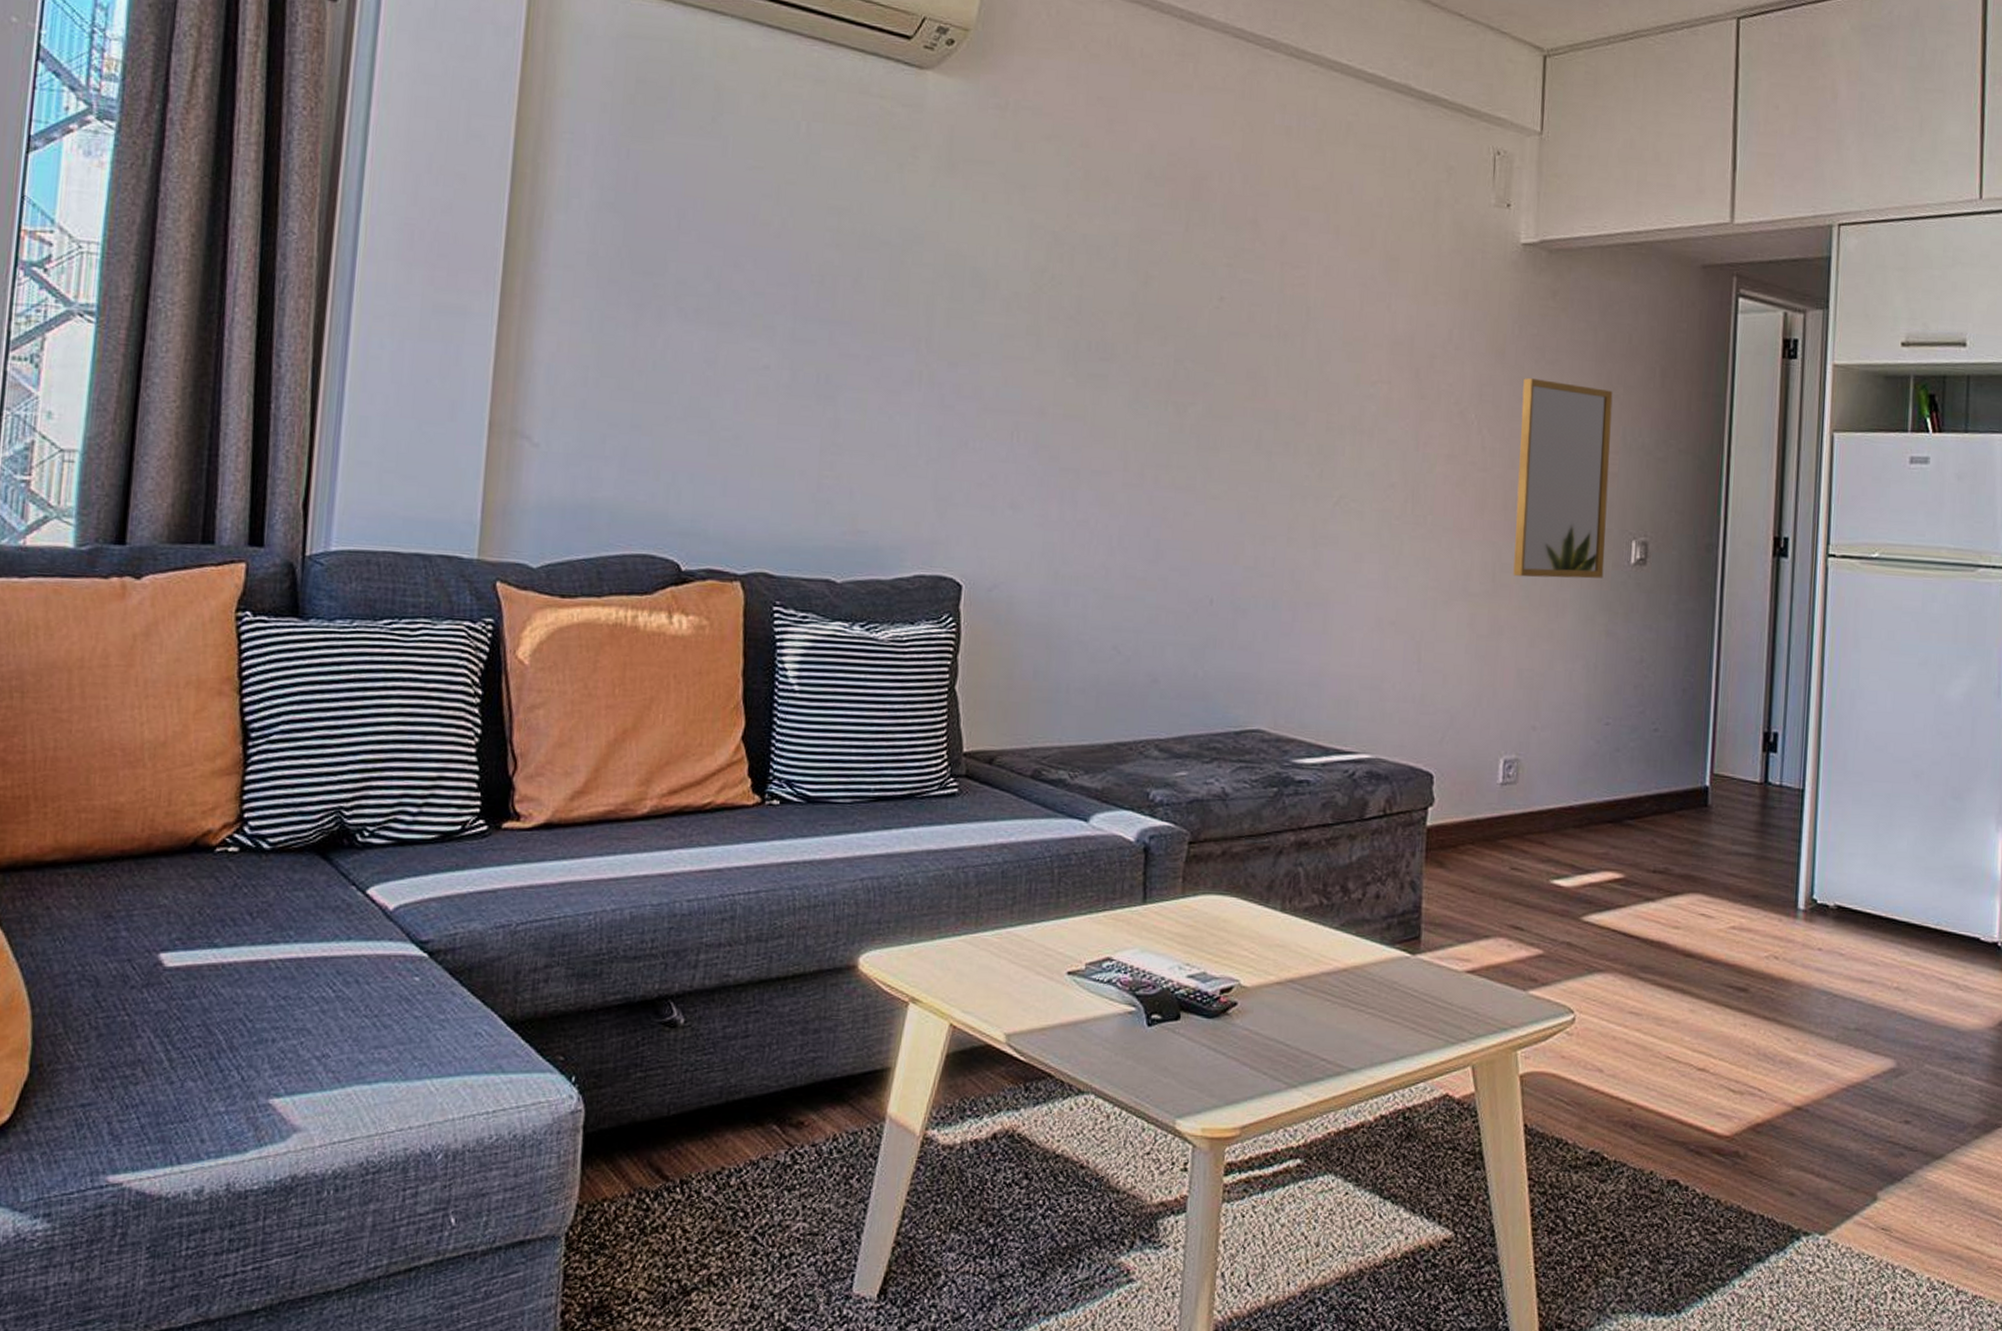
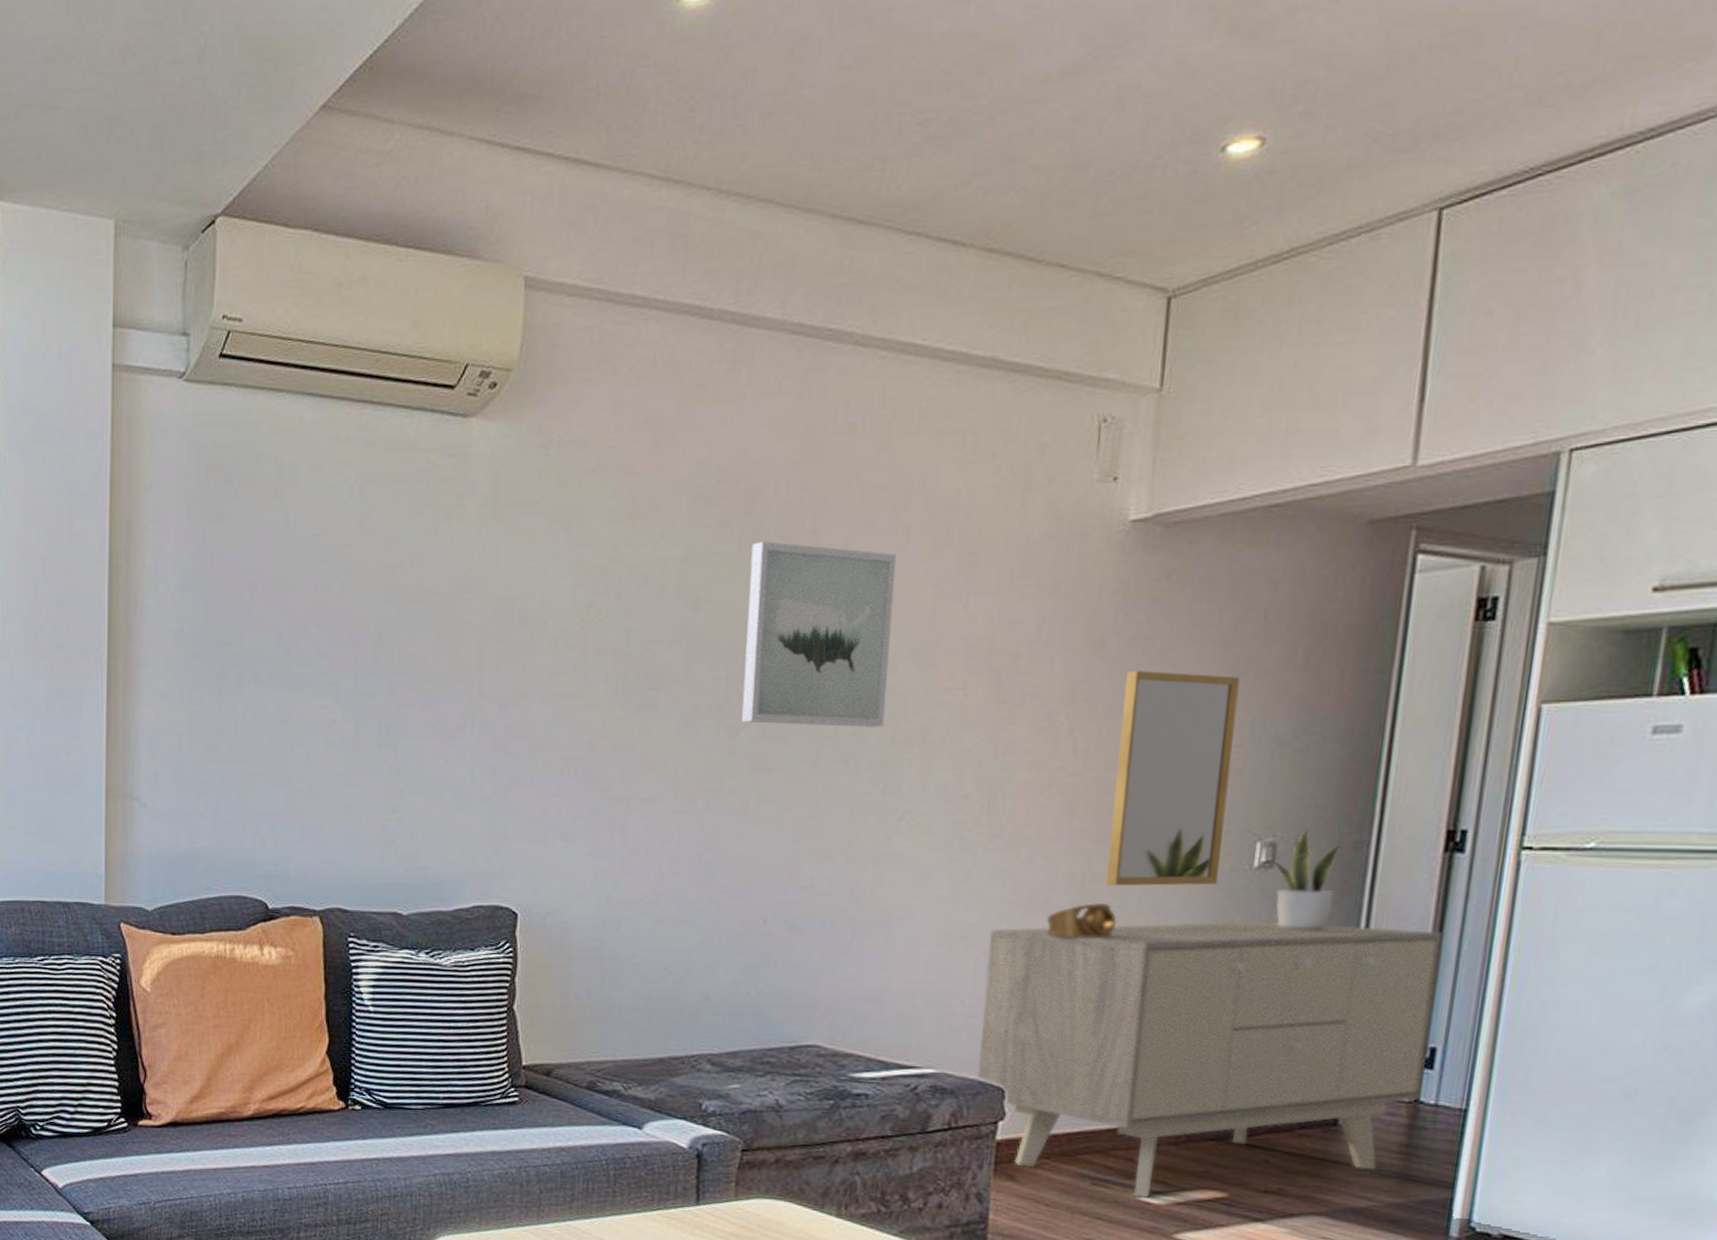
wall art: none [1189,226,1328,414] -> present [741,541,896,727]
sideboard: none [1408,613,1777,881] -> present [977,921,1443,1198]
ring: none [1465,593,1523,627] -> present [1047,903,1117,939]
potted plant: none [1642,529,1704,624] -> present [1268,827,1350,931]

